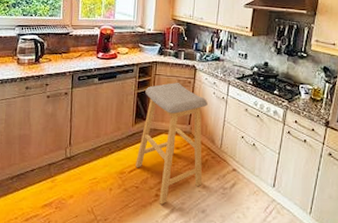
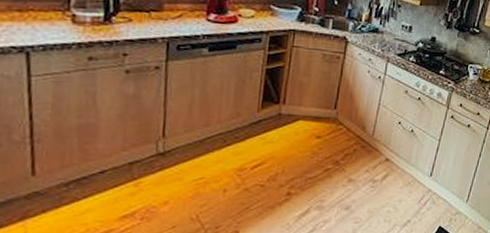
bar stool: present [135,83,208,205] -> none [261,57,360,204]

